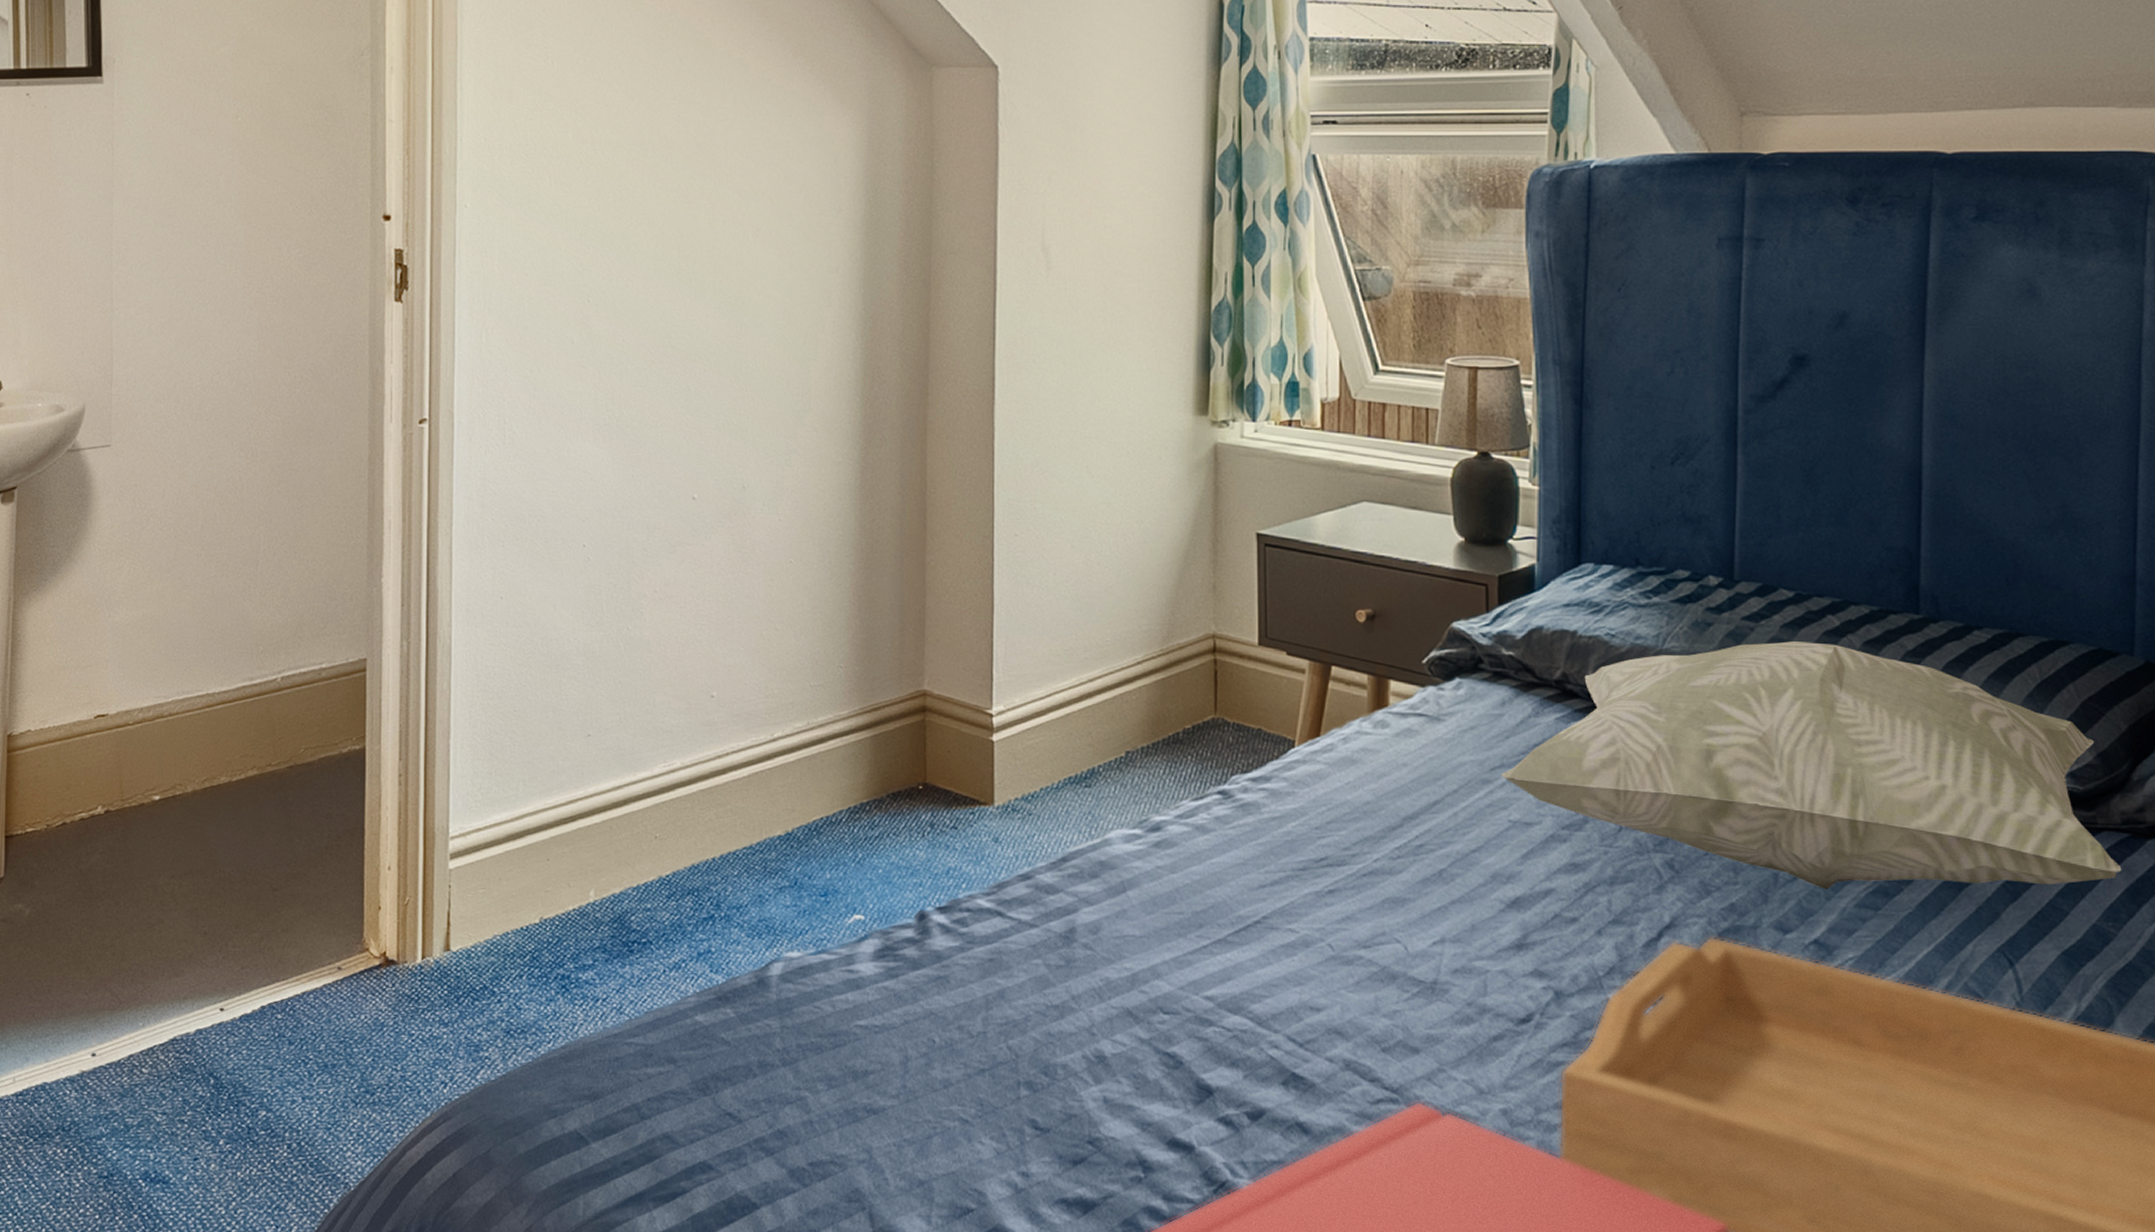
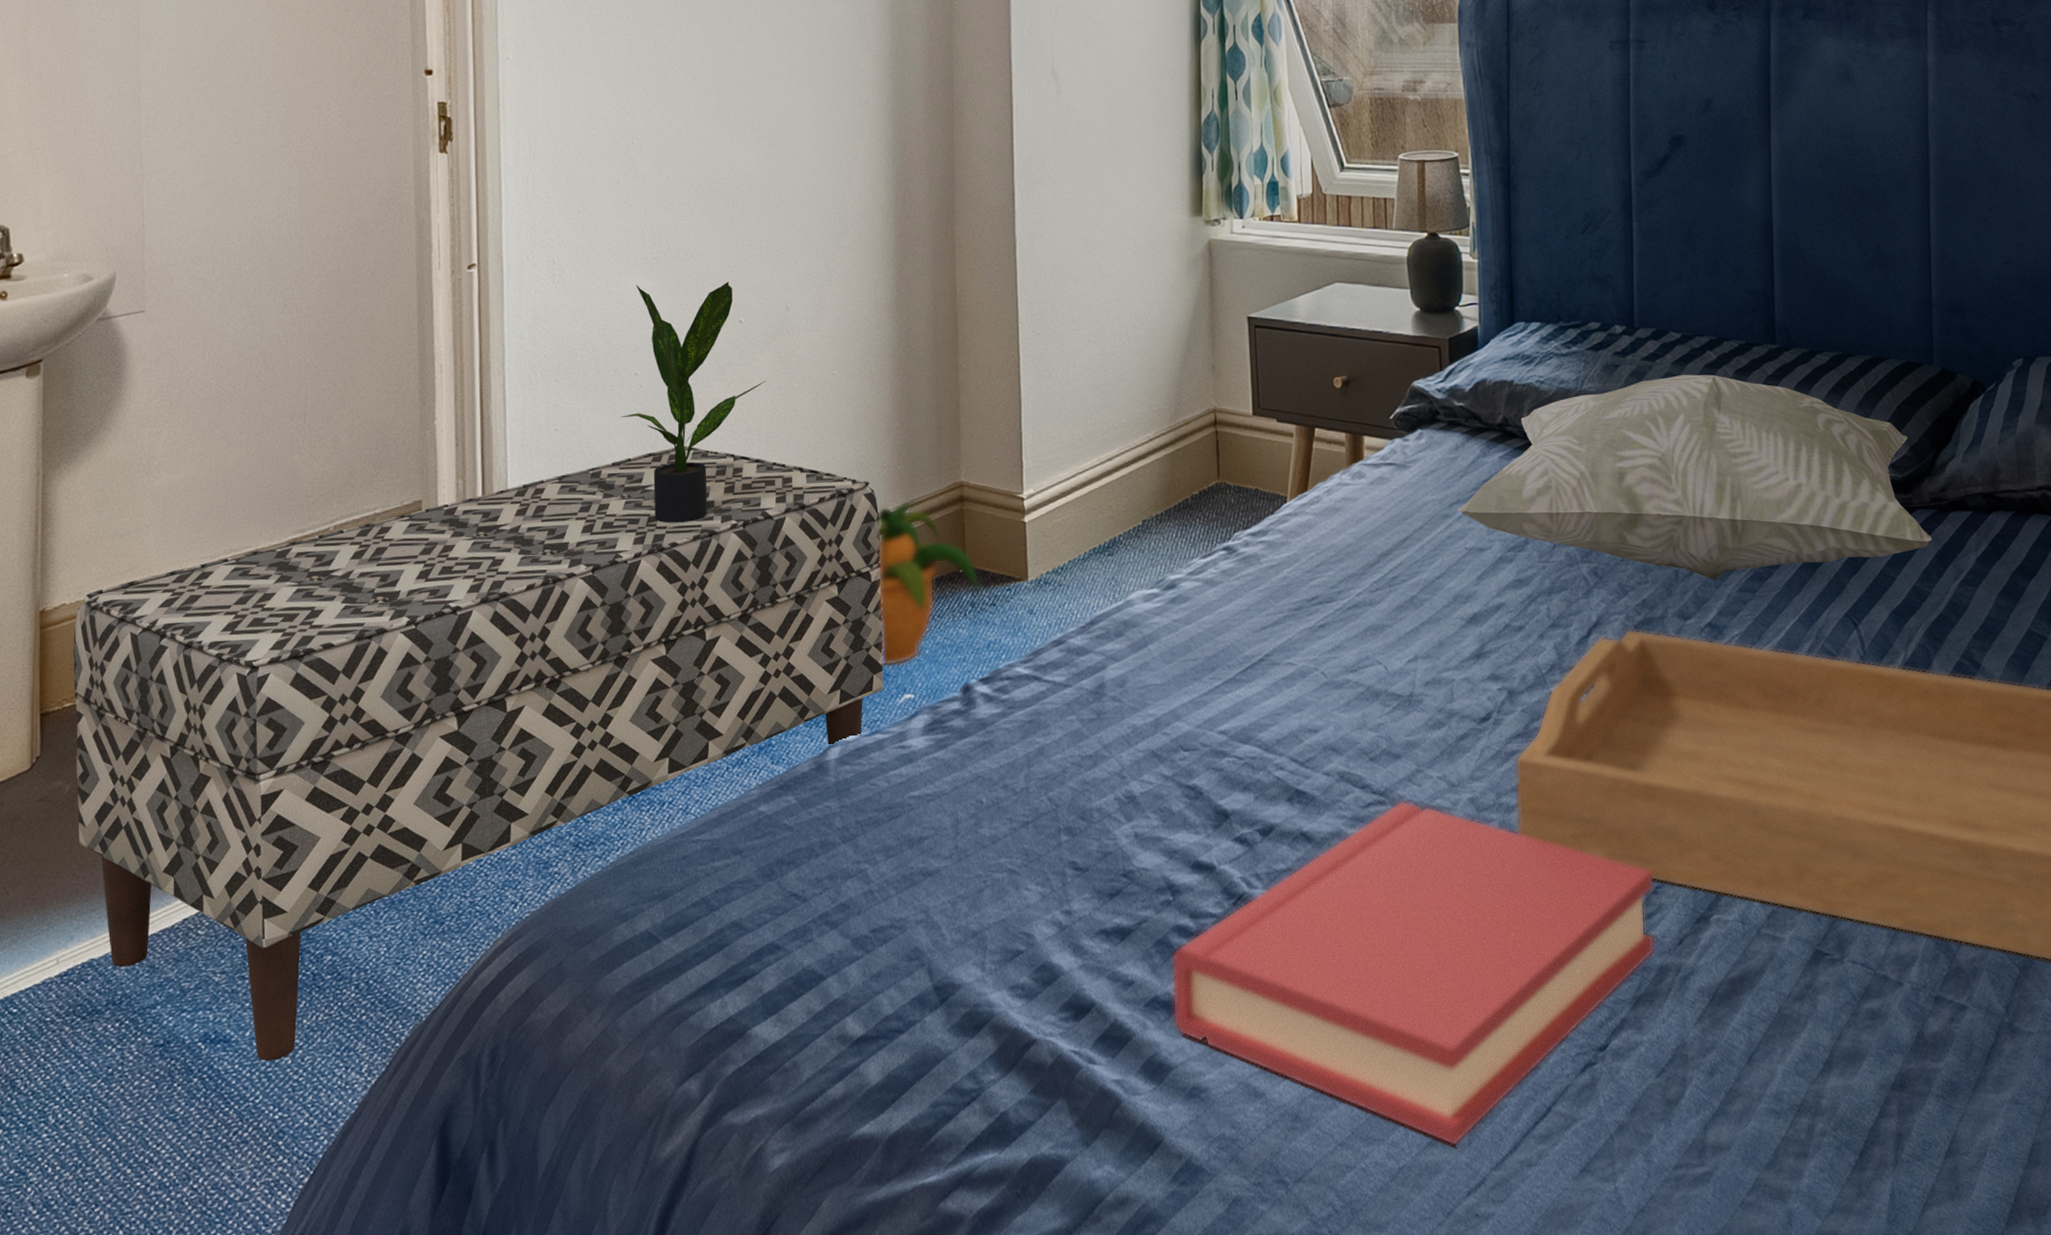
bench: none [35,626,835,1208] -> present [72,446,884,1061]
potted plant: none [567,452,719,707] -> present [620,281,767,523]
potted plant: none [831,705,941,883] -> present [878,500,980,667]

